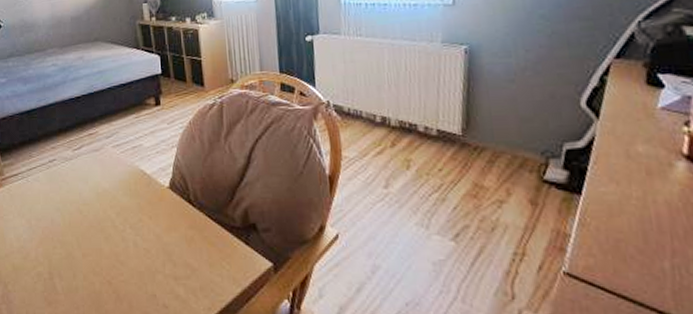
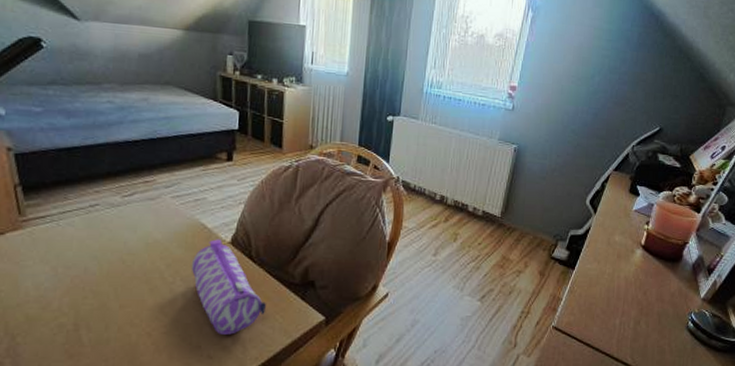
pencil case: none [137,185,212,283] -> present [191,239,266,335]

